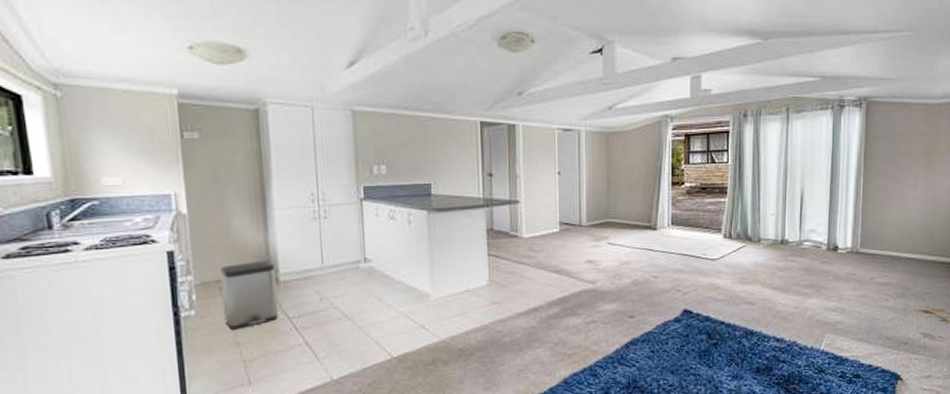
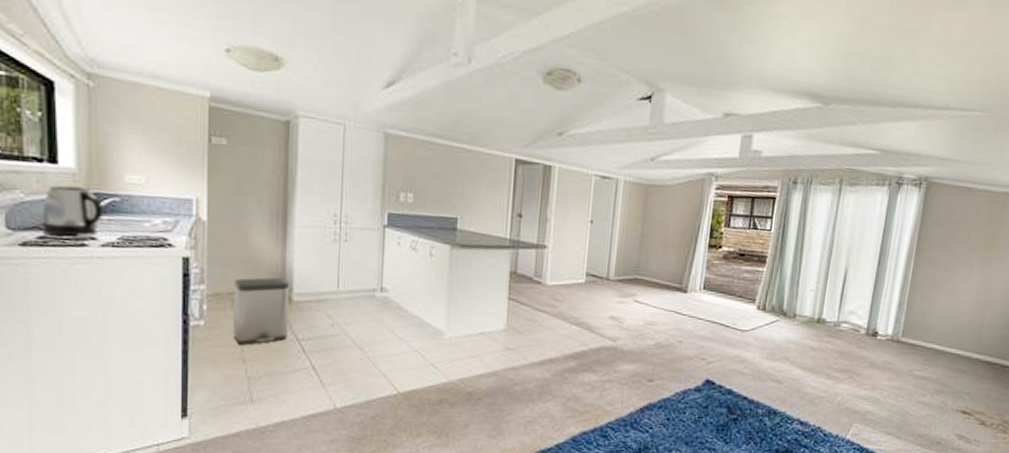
kettle: none [22,194,83,244] -> present [42,184,103,236]

